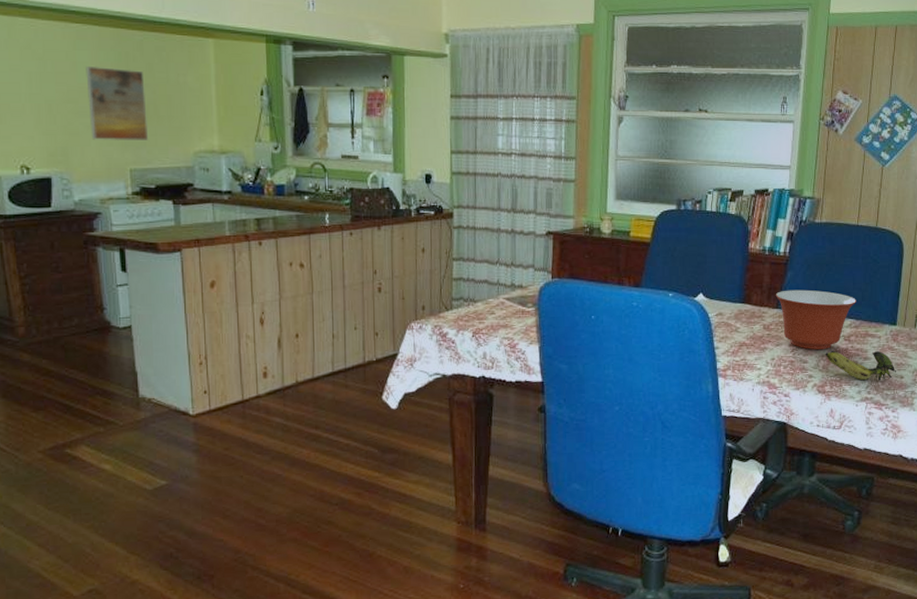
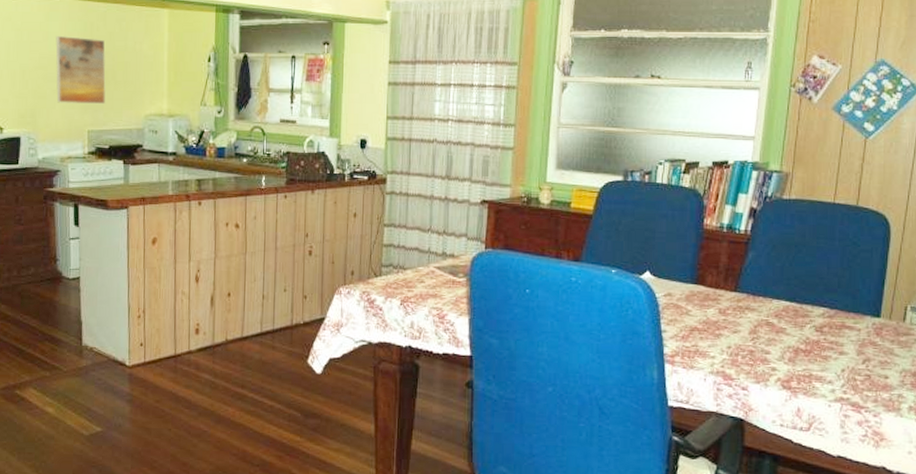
mixing bowl: present [775,289,856,349] -> none [733,272,831,340]
banana: present [825,350,897,381] -> none [792,341,881,380]

